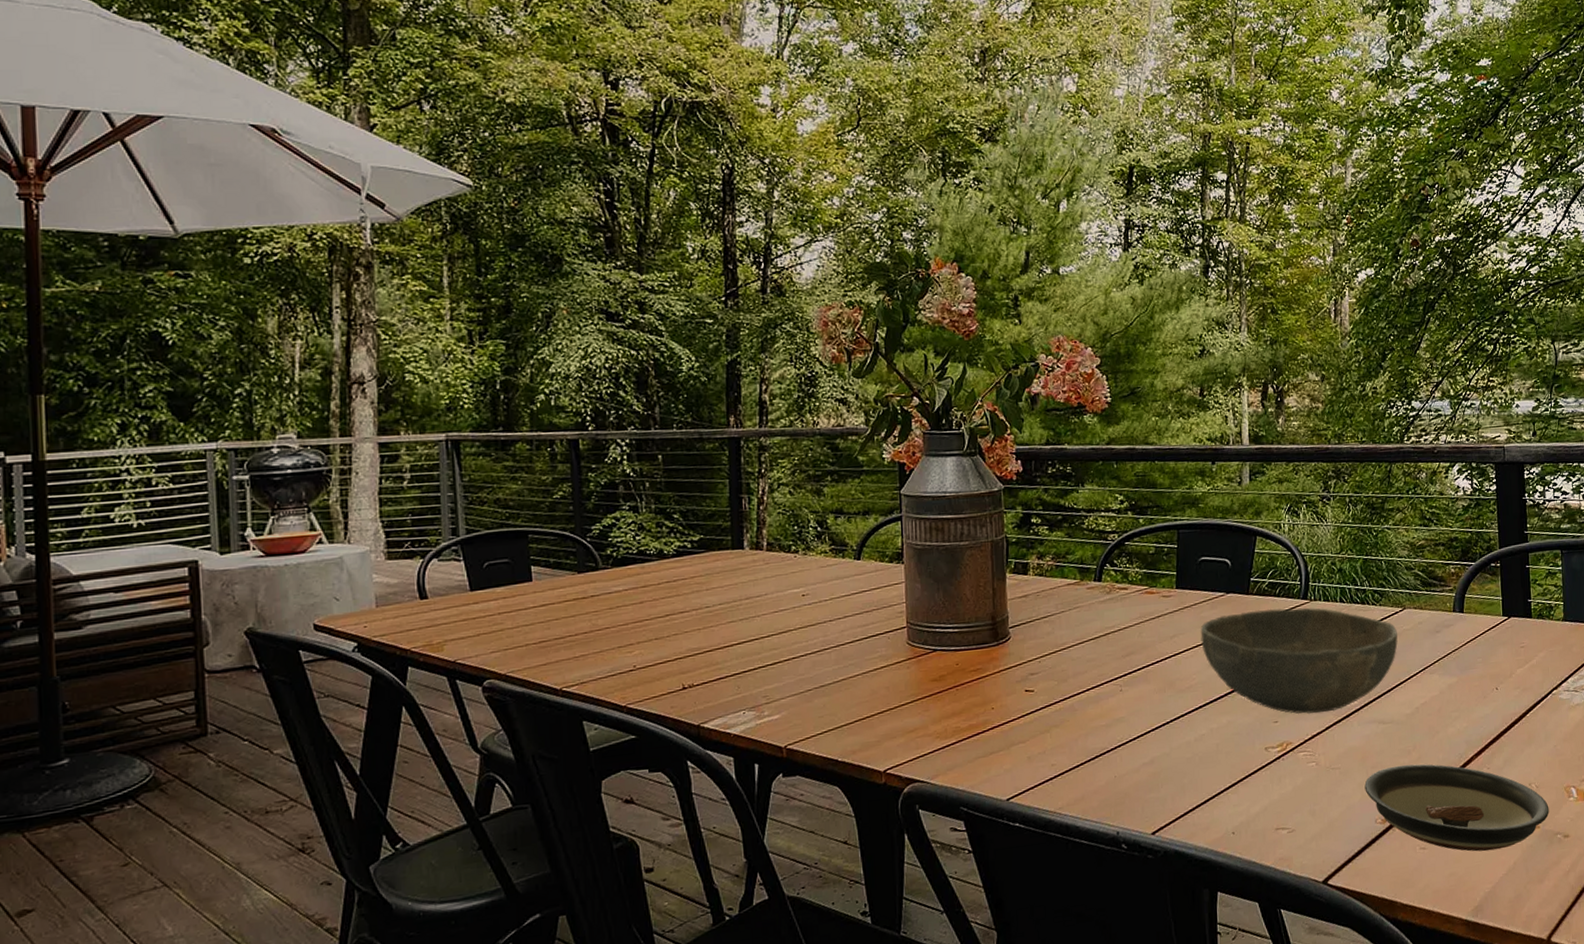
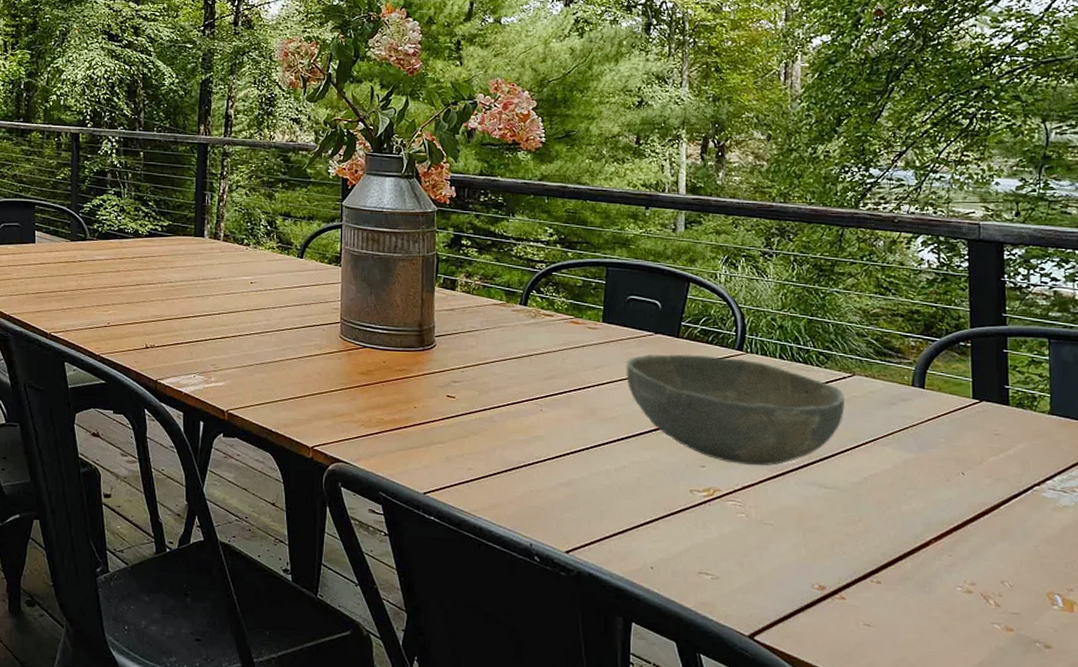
saucer: present [1364,764,1549,852] -> none [800,533,1026,645]

